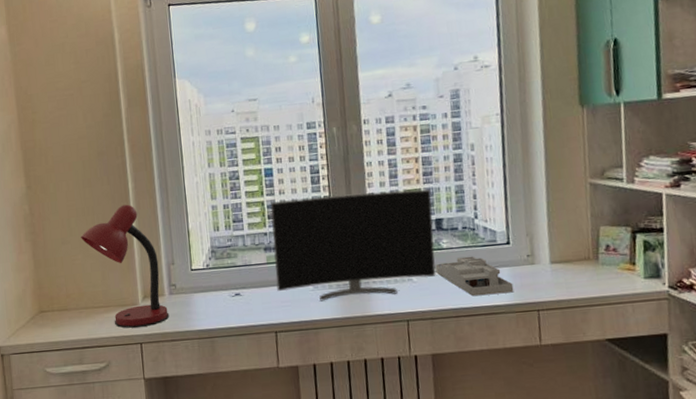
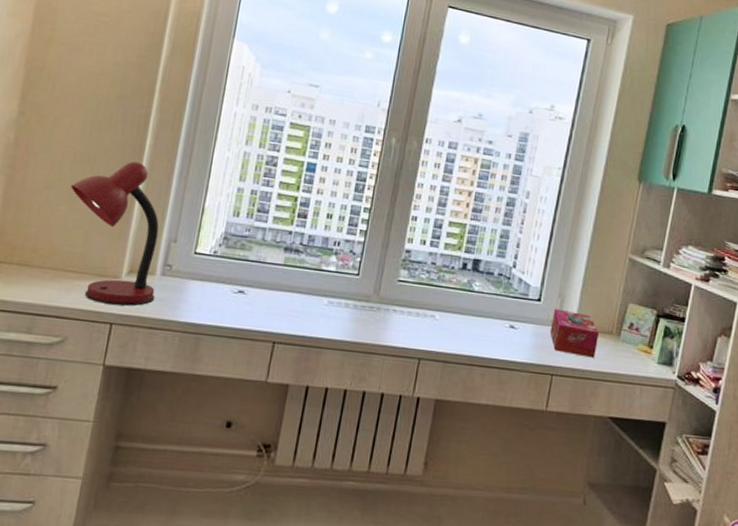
monitor: present [270,189,436,302] -> none [287,200,476,328]
desk organizer: present [435,256,514,297] -> none [461,303,534,352]
tissue box: none [524,246,578,288] -> present [550,308,599,358]

